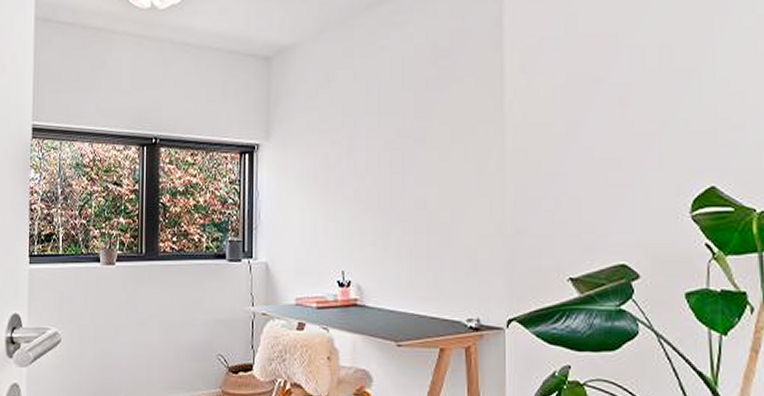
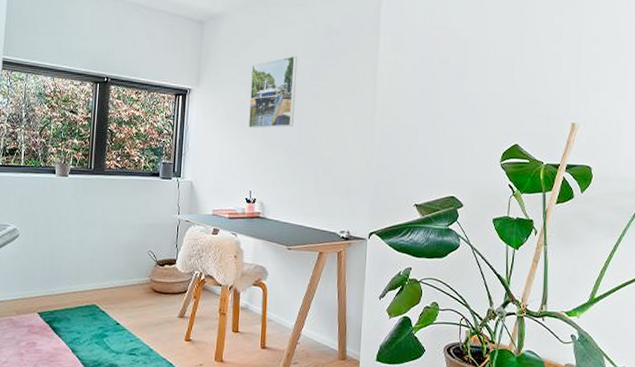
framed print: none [336,90,396,189] -> present [249,55,297,128]

